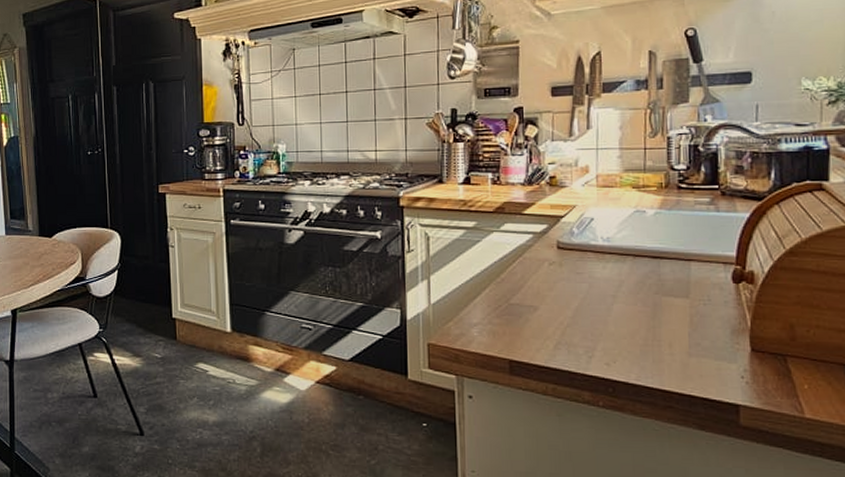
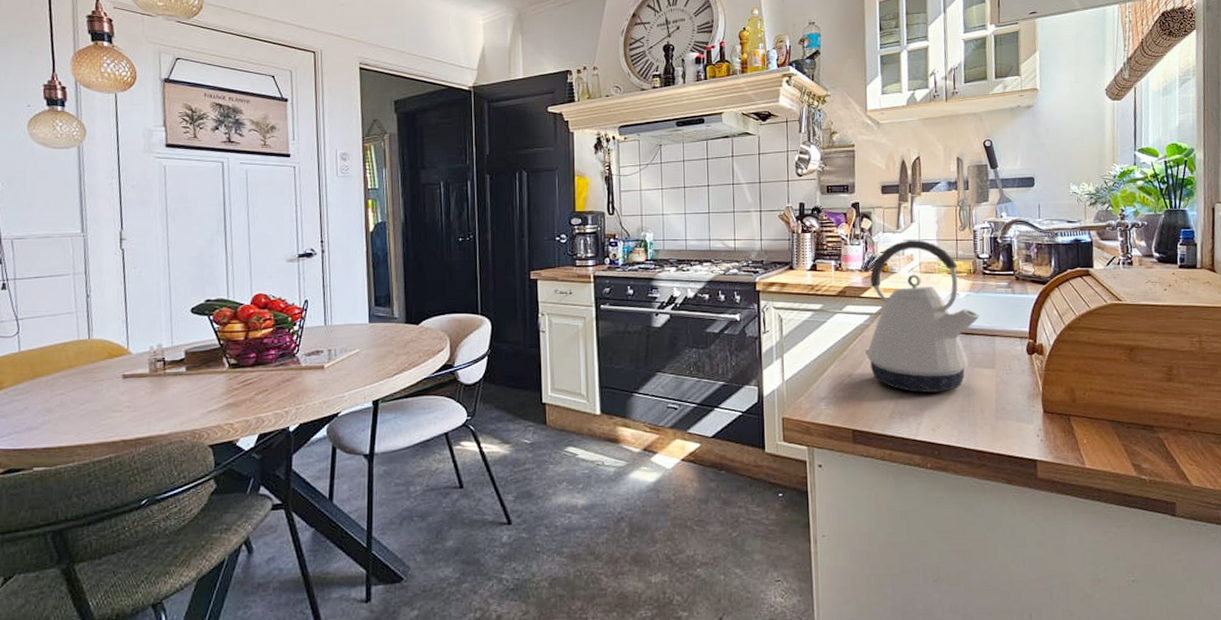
kettle: none [527,148,671,323] -> present [865,239,980,393]

